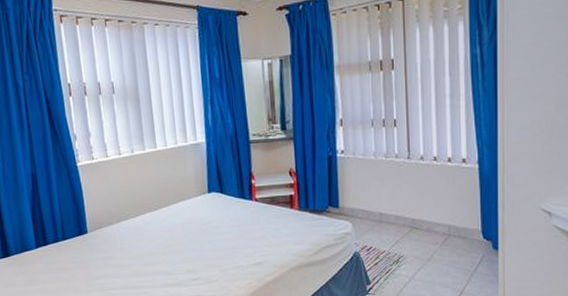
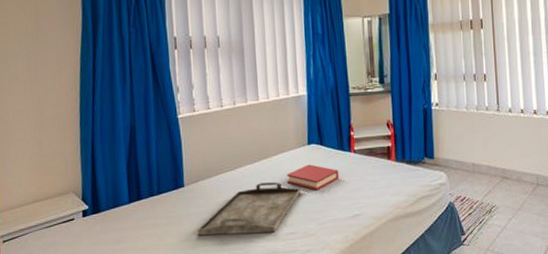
serving tray: none [102,229,202,280] -> present [197,182,300,236]
hardback book: none [188,212,241,238] -> present [287,164,339,190]

